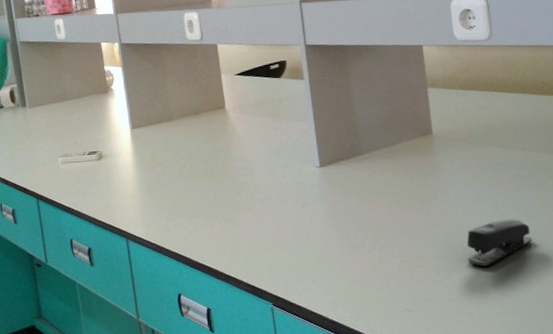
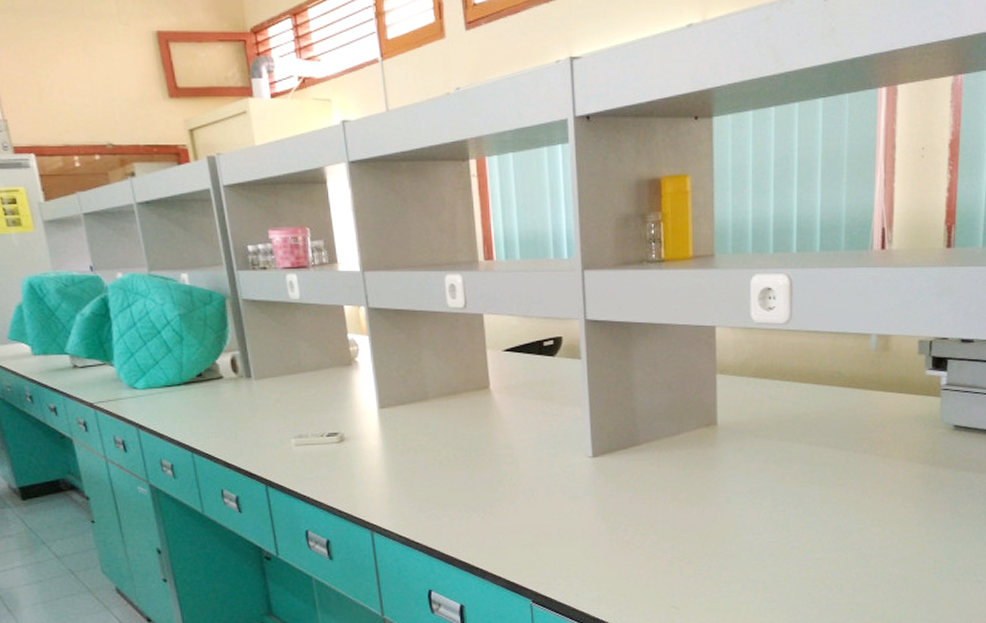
stapler: present [467,219,532,267] -> none [740,516,808,564]

